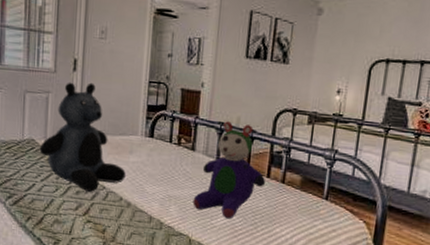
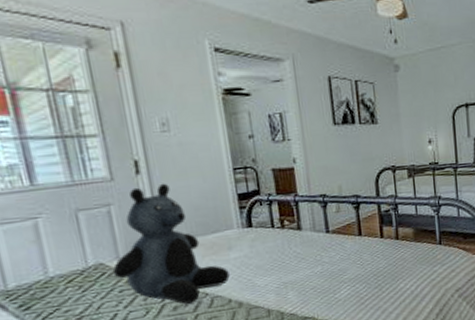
stuffed toy: present [193,121,266,219] -> none [310,191,381,289]

